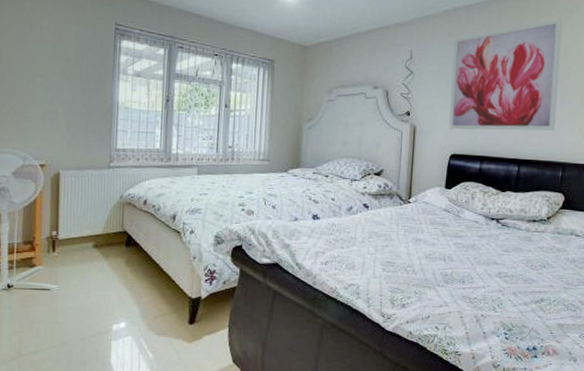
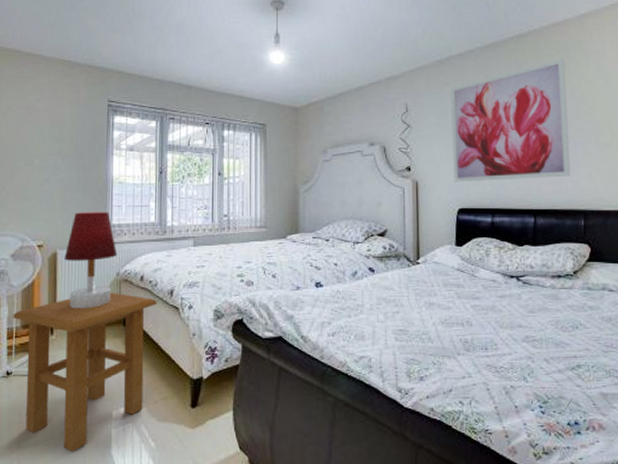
side table: none [14,215,159,360] -> present [13,293,157,452]
table lamp: none [67,134,121,229] -> present [64,212,117,309]

